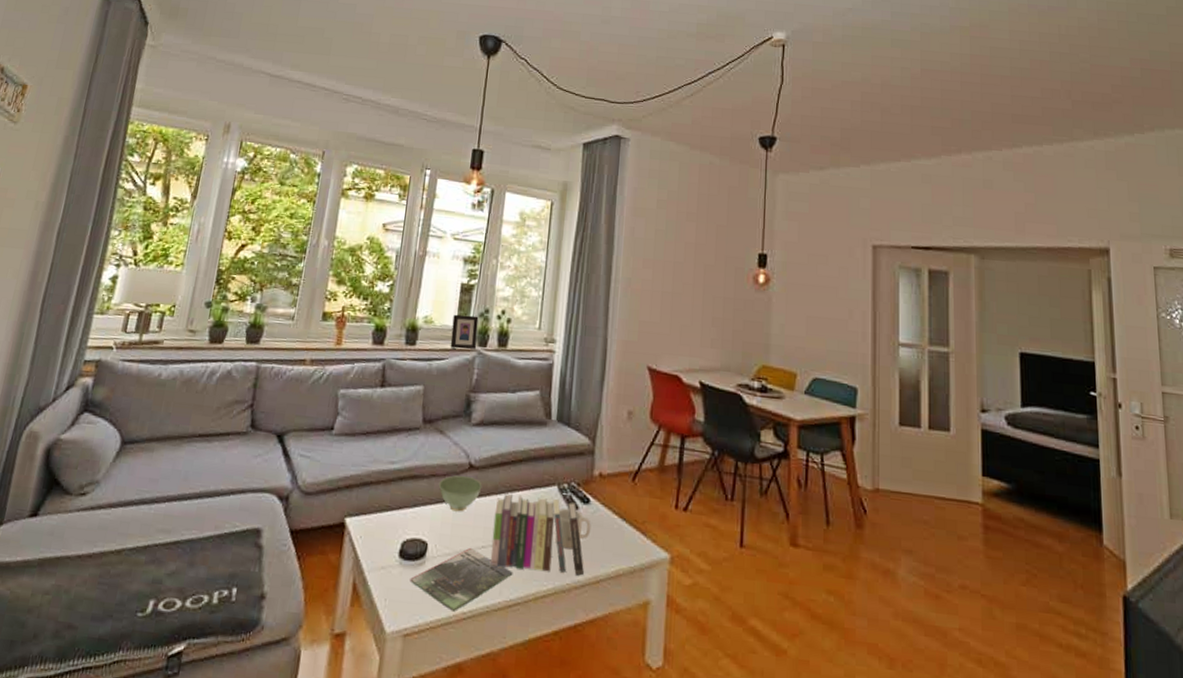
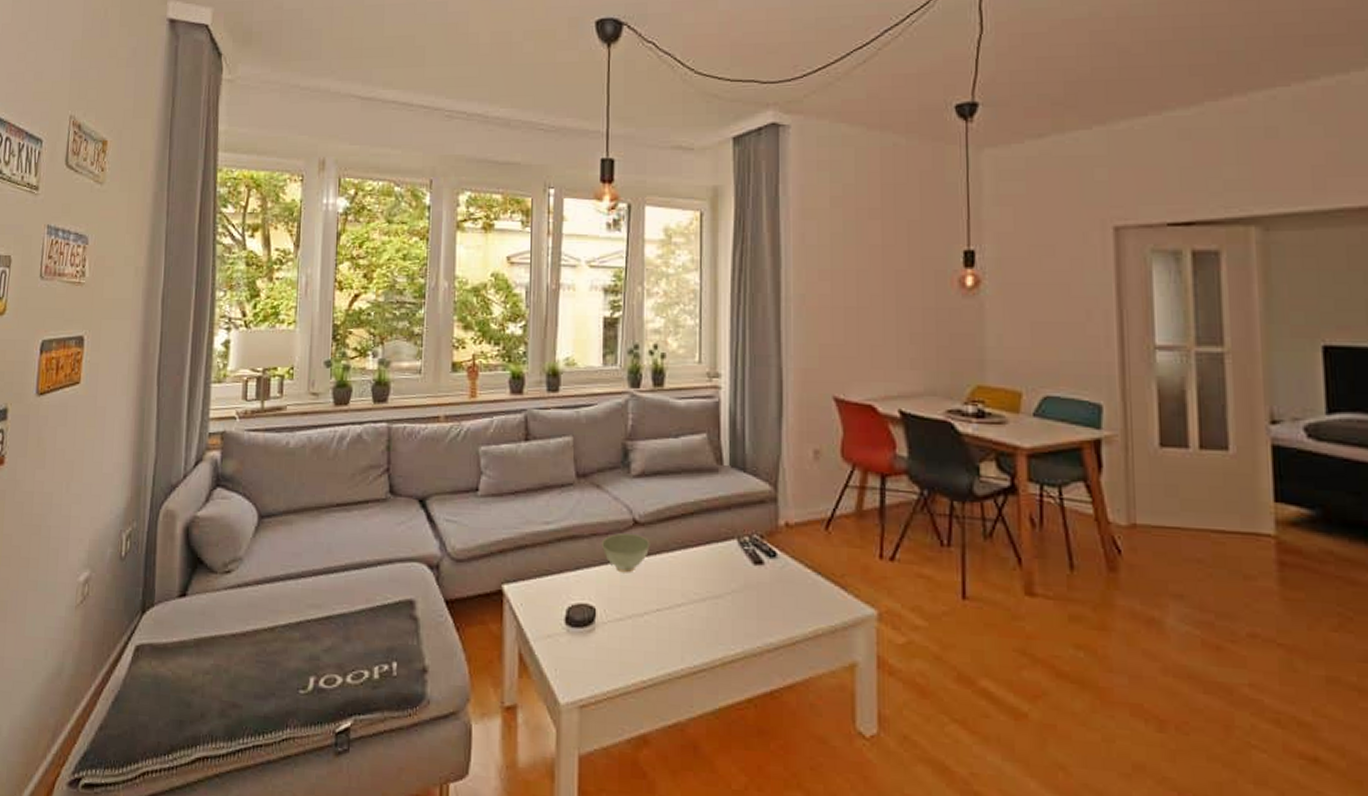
magazine: present [410,548,513,611] -> none [580,612,695,680]
picture frame: present [450,314,479,350] -> none [598,353,629,393]
books: present [489,493,584,576] -> none [667,550,776,638]
mug: present [555,507,591,549] -> none [739,563,781,609]

